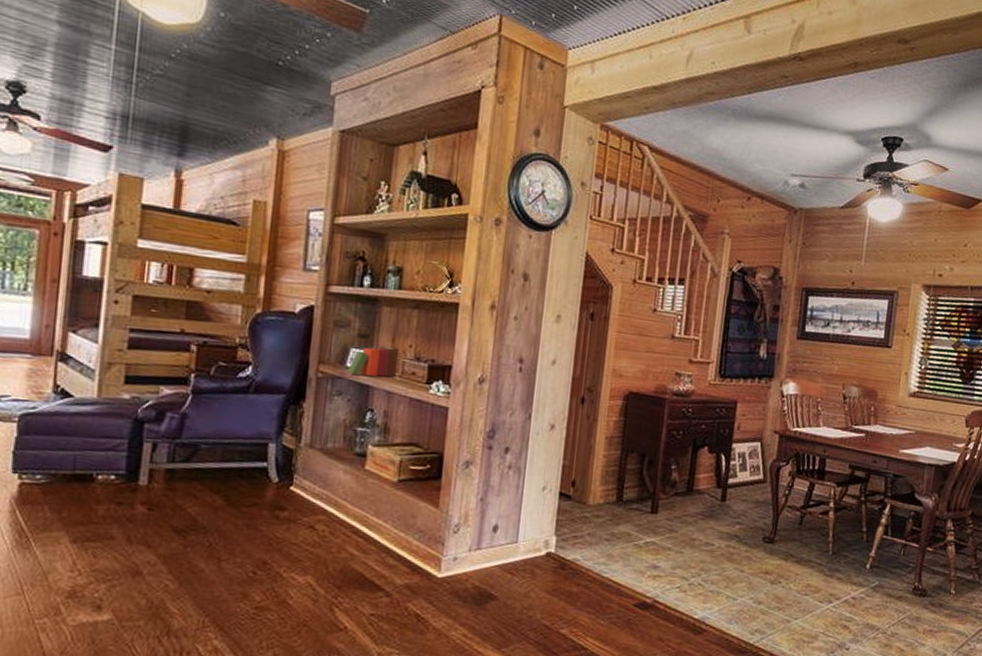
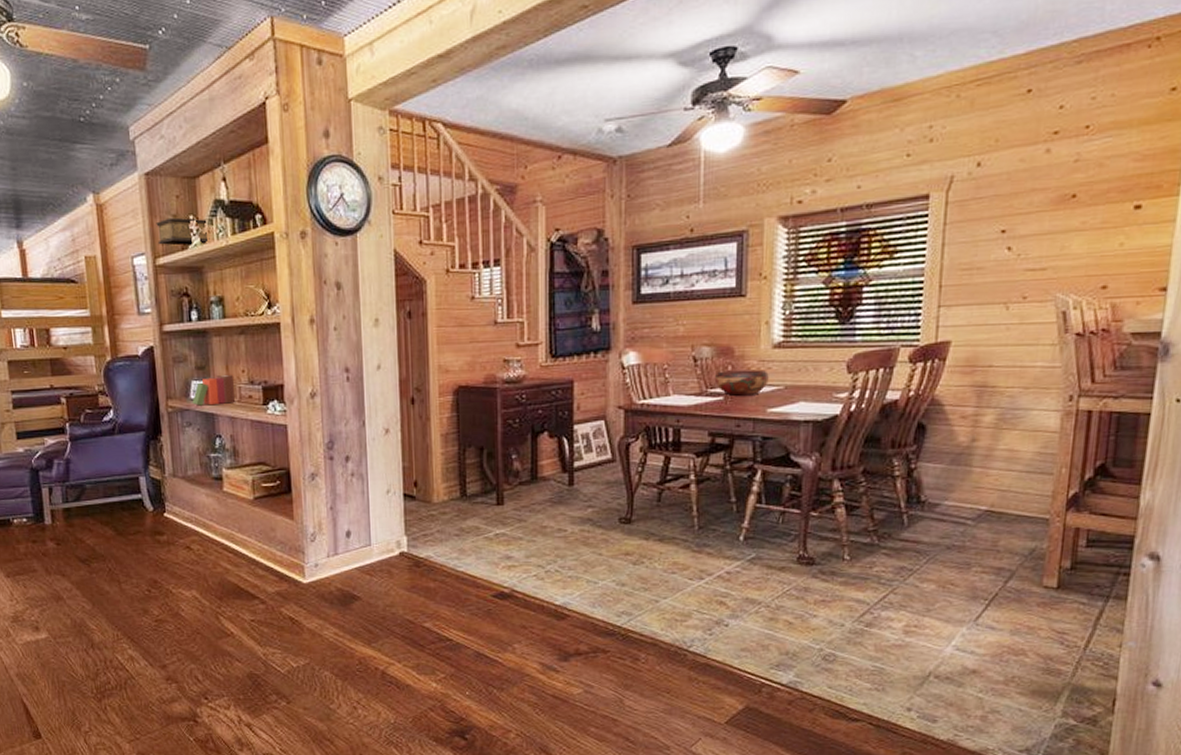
decorative box: none [340,179,401,213] -> present [156,217,210,247]
decorative bowl: none [858,410,904,436] -> present [714,369,769,396]

